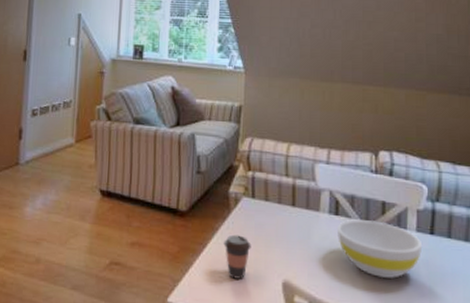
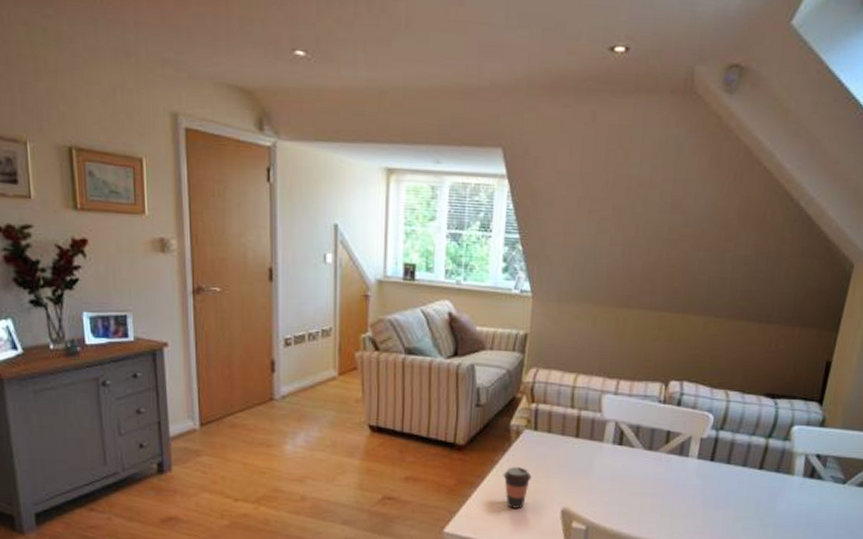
bowl: present [336,218,422,278] -> none [619,448,701,502]

